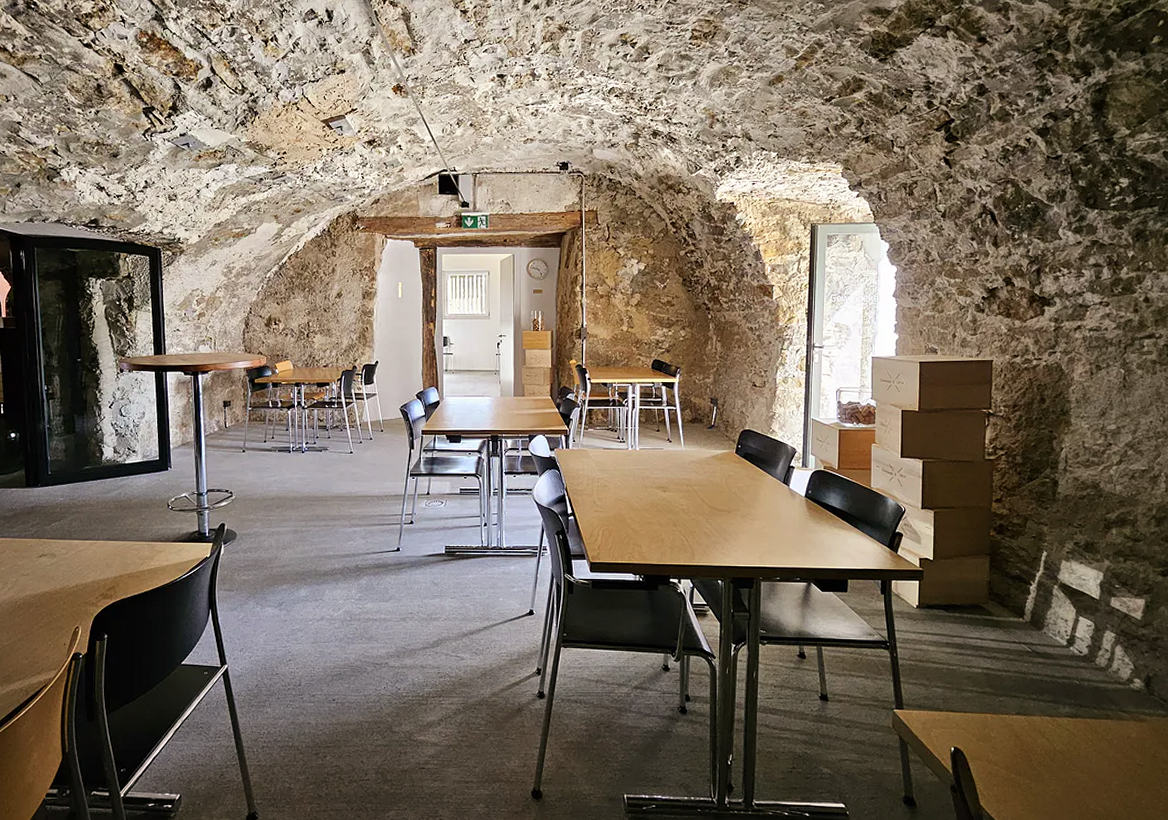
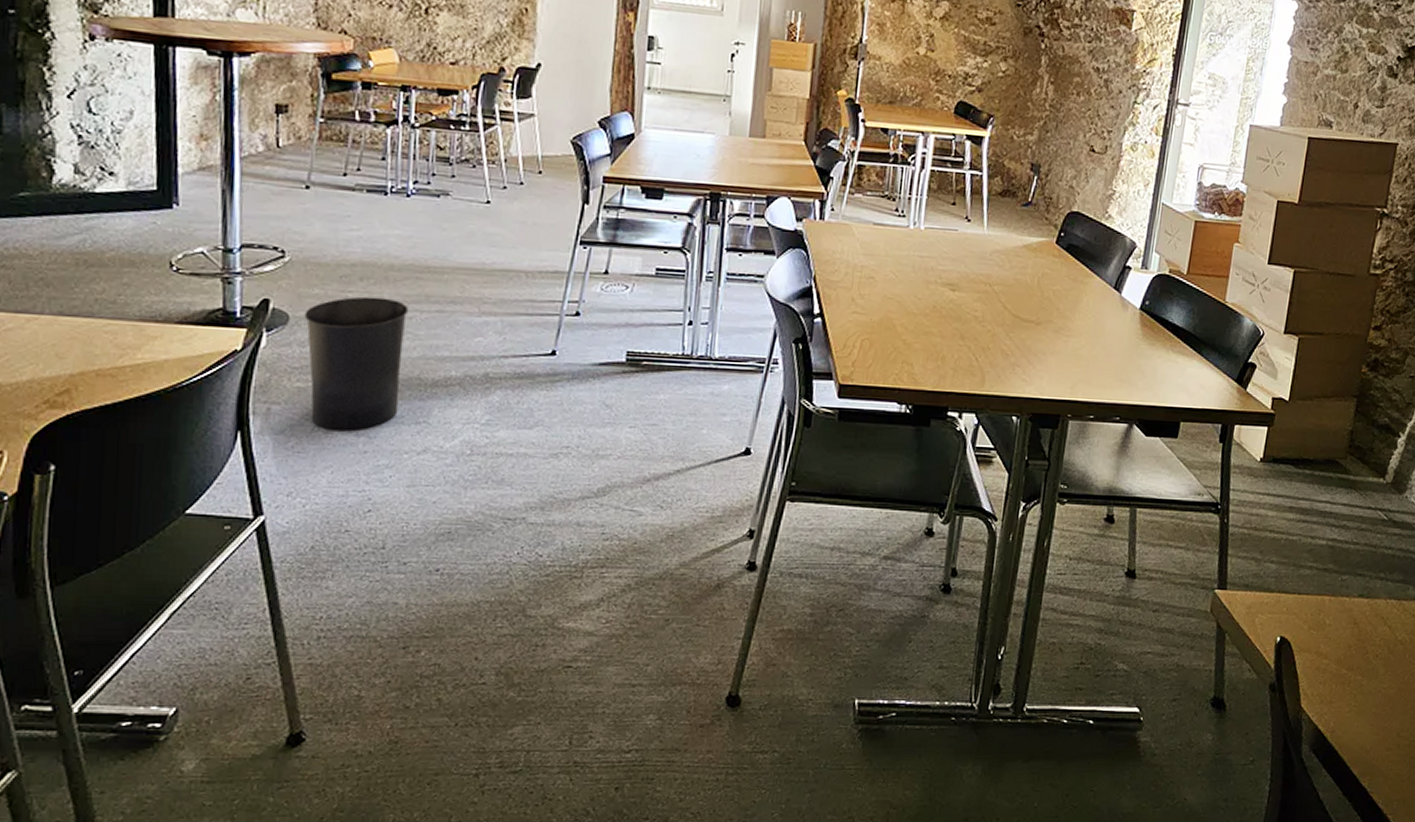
waste bin: none [245,518,307,606] -> present [304,296,409,430]

